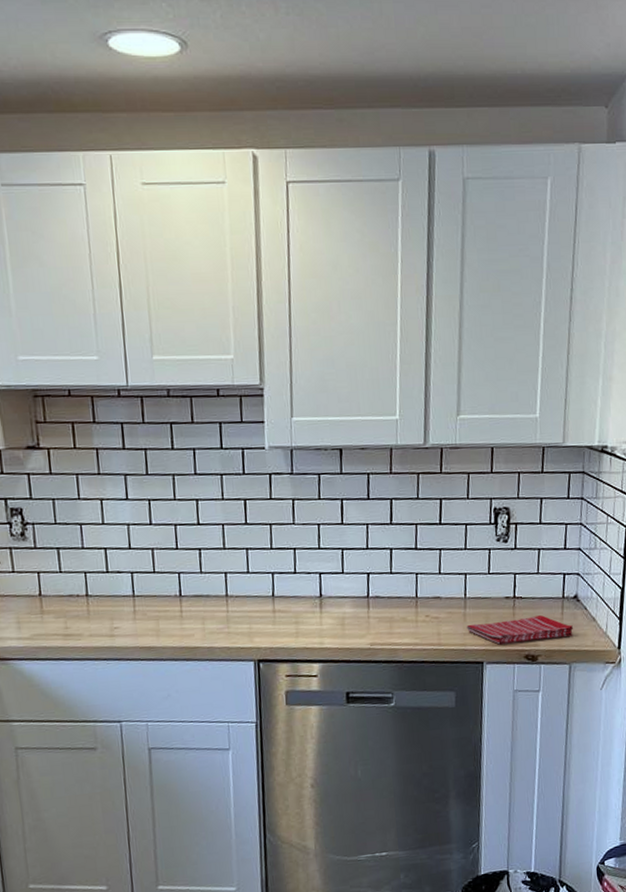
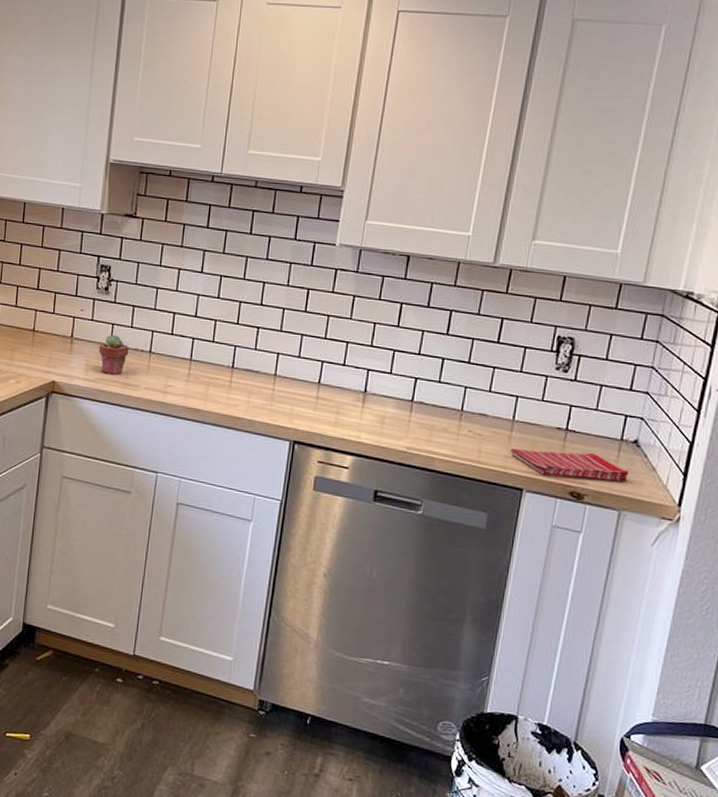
potted succulent: none [27,583,63,629] -> present [98,334,129,376]

